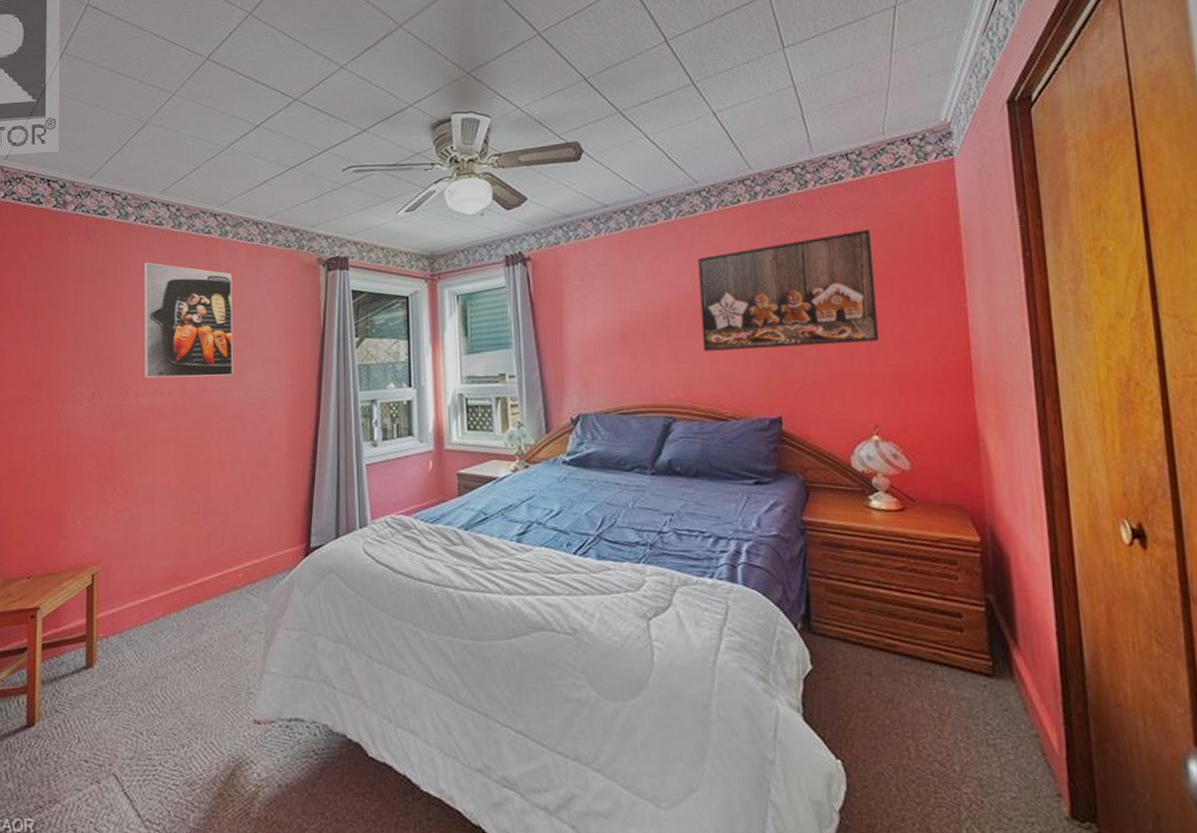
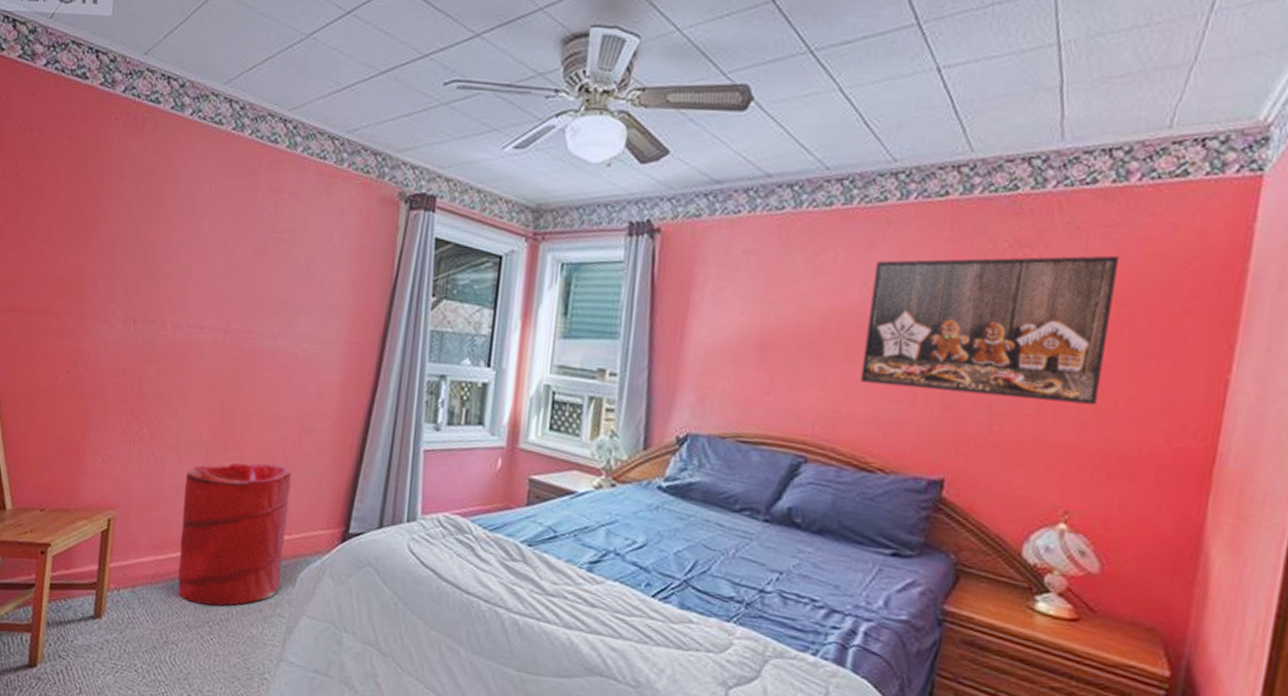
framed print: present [143,263,233,379] -> none [185,169,297,321]
laundry hamper: none [159,498,256,636] -> present [177,462,292,606]

